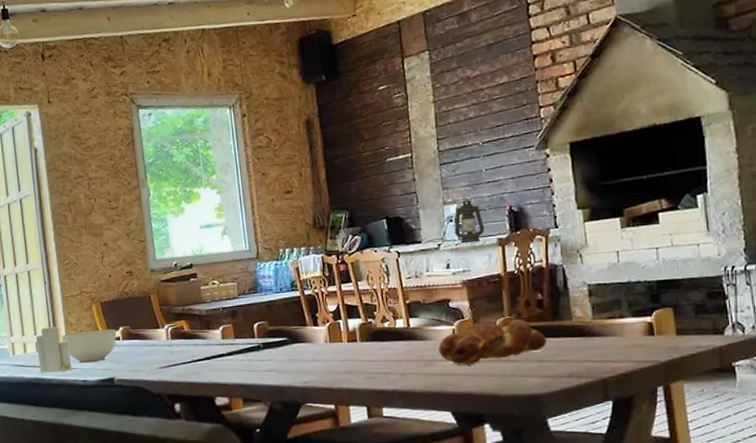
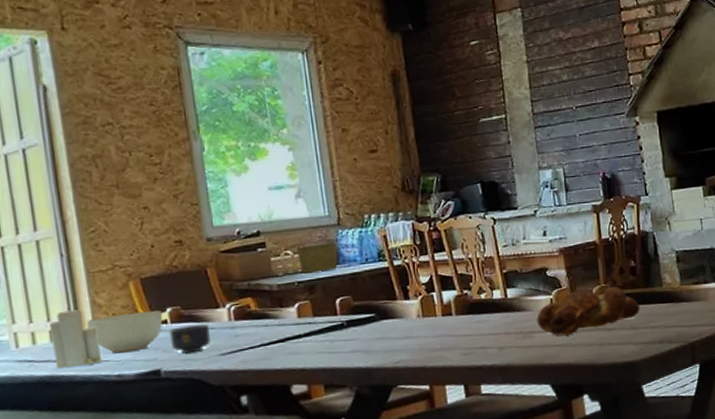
mug: none [121,341,152,365] -> present [169,324,211,353]
basket: none [221,270,256,301] -> present [296,239,338,273]
lantern: present [454,199,485,244] -> none [550,165,580,211]

